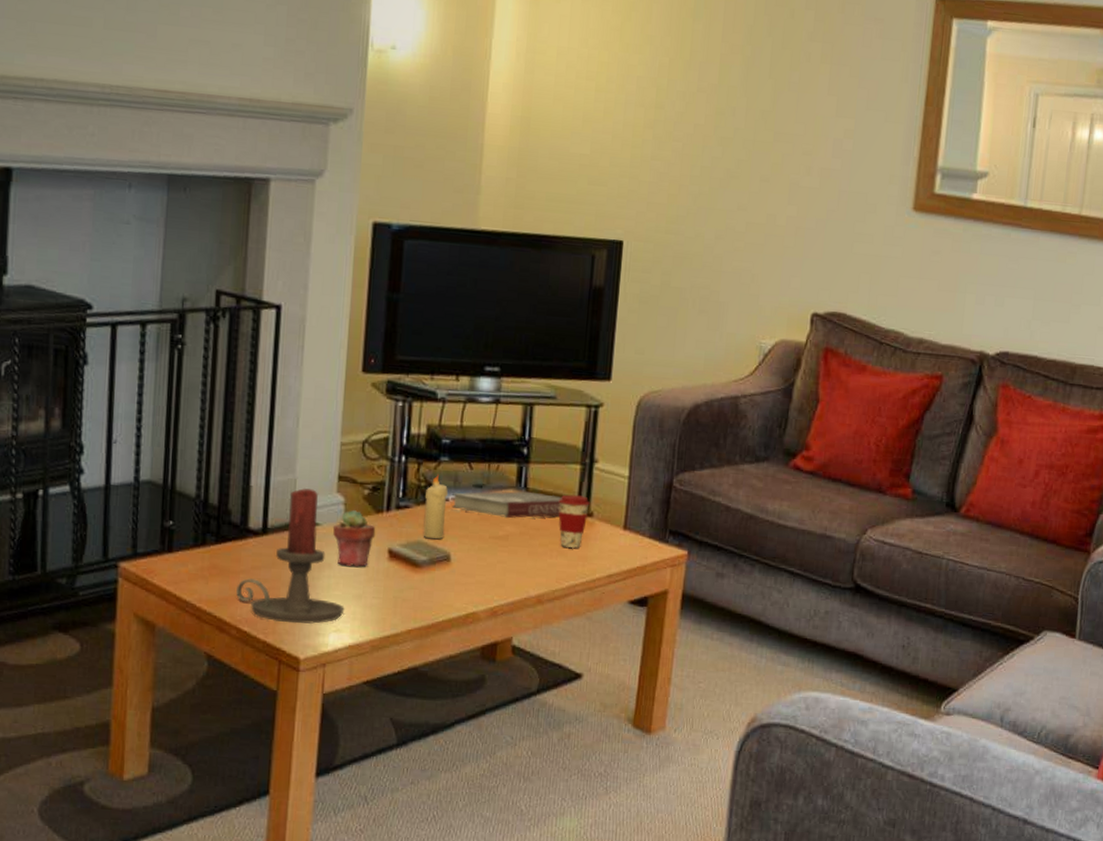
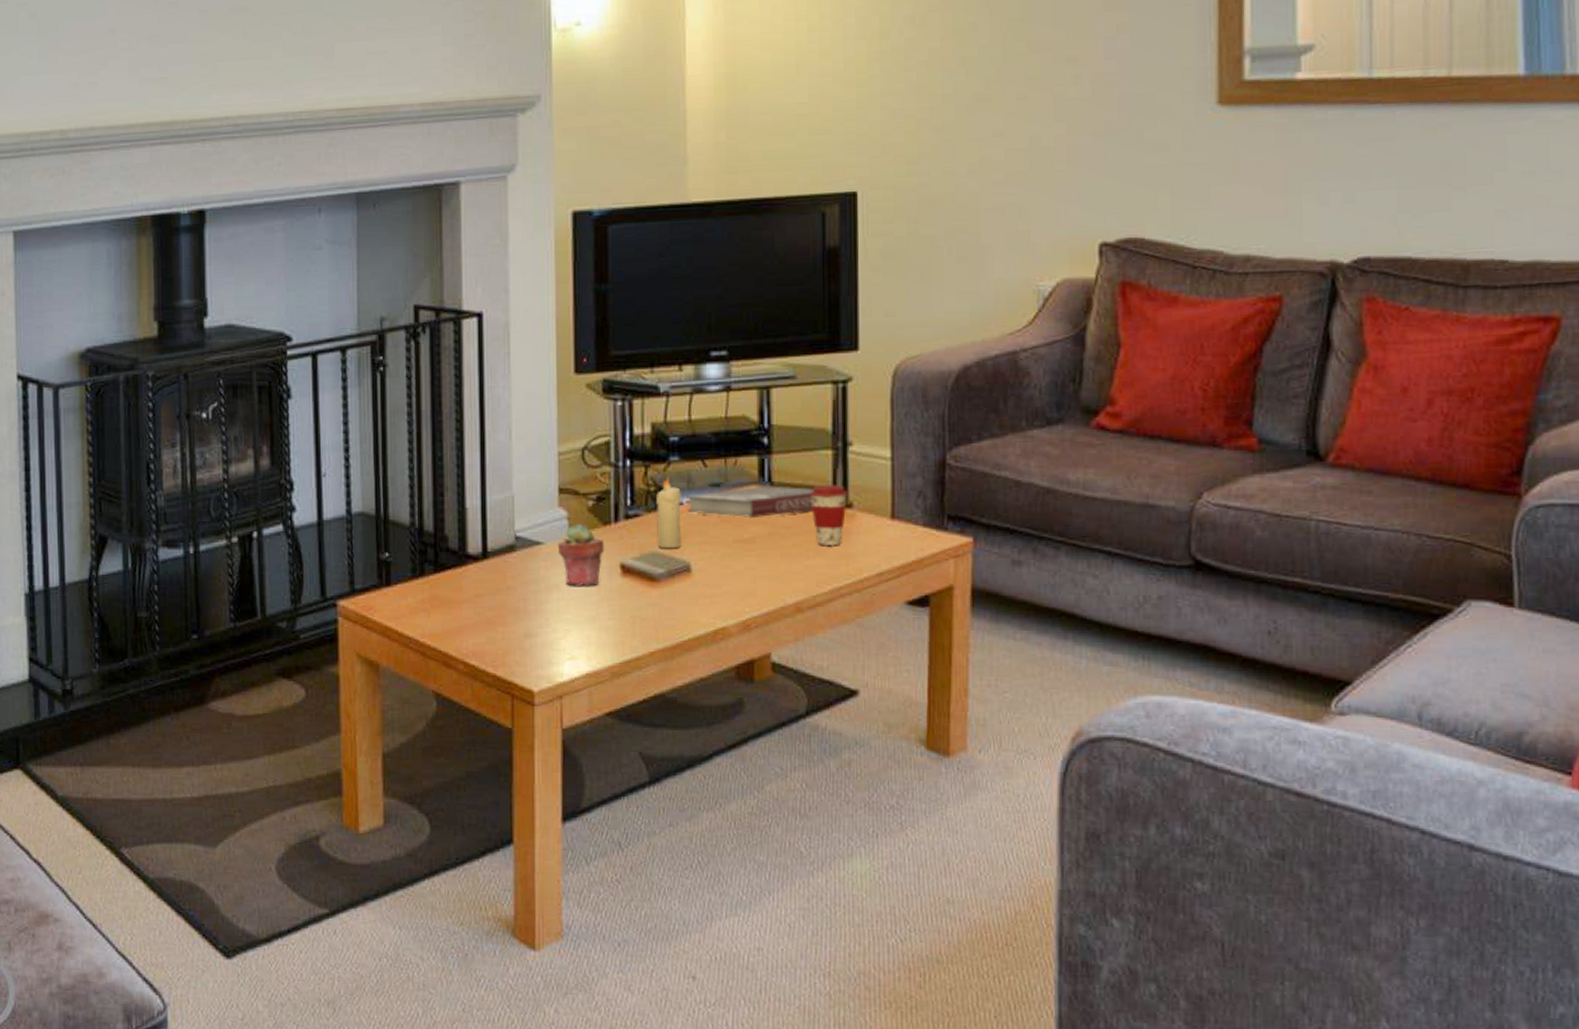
candle holder: present [236,487,345,625] -> none [460,504,578,654]

